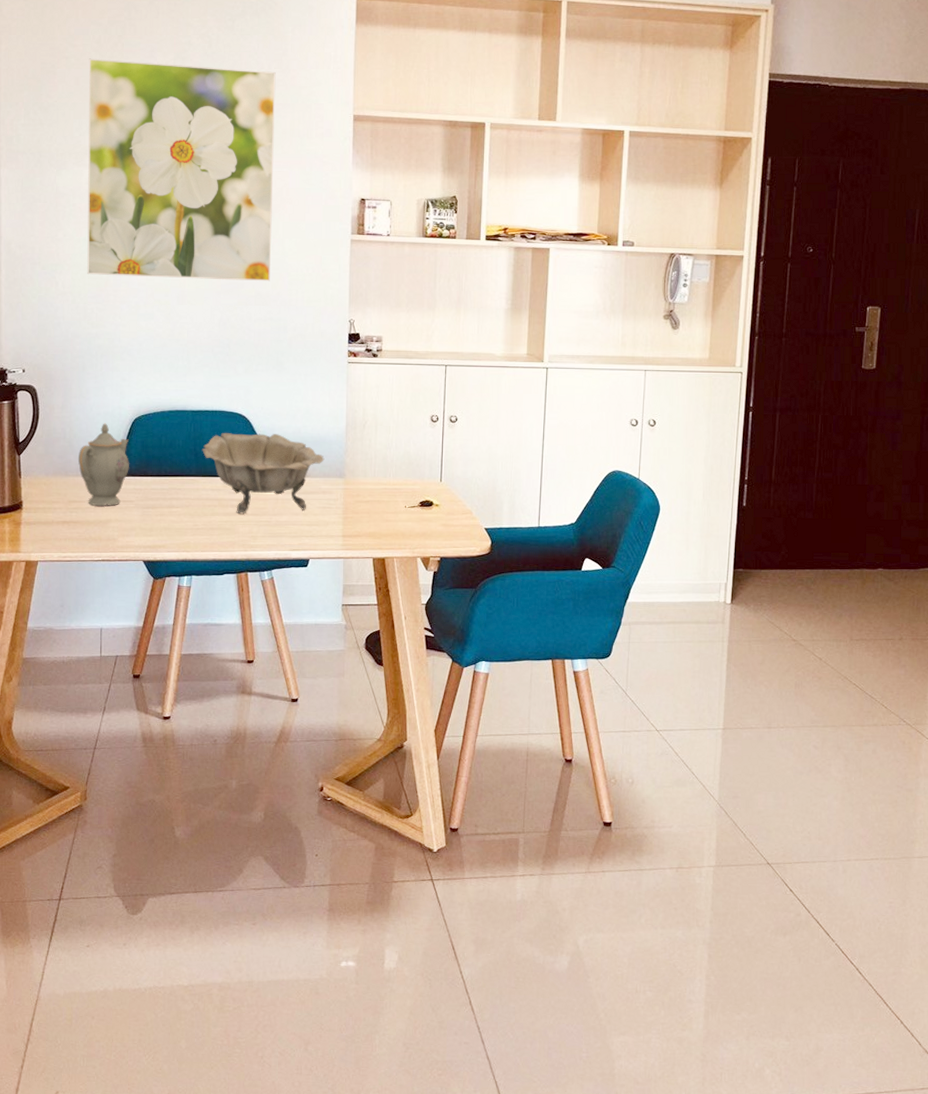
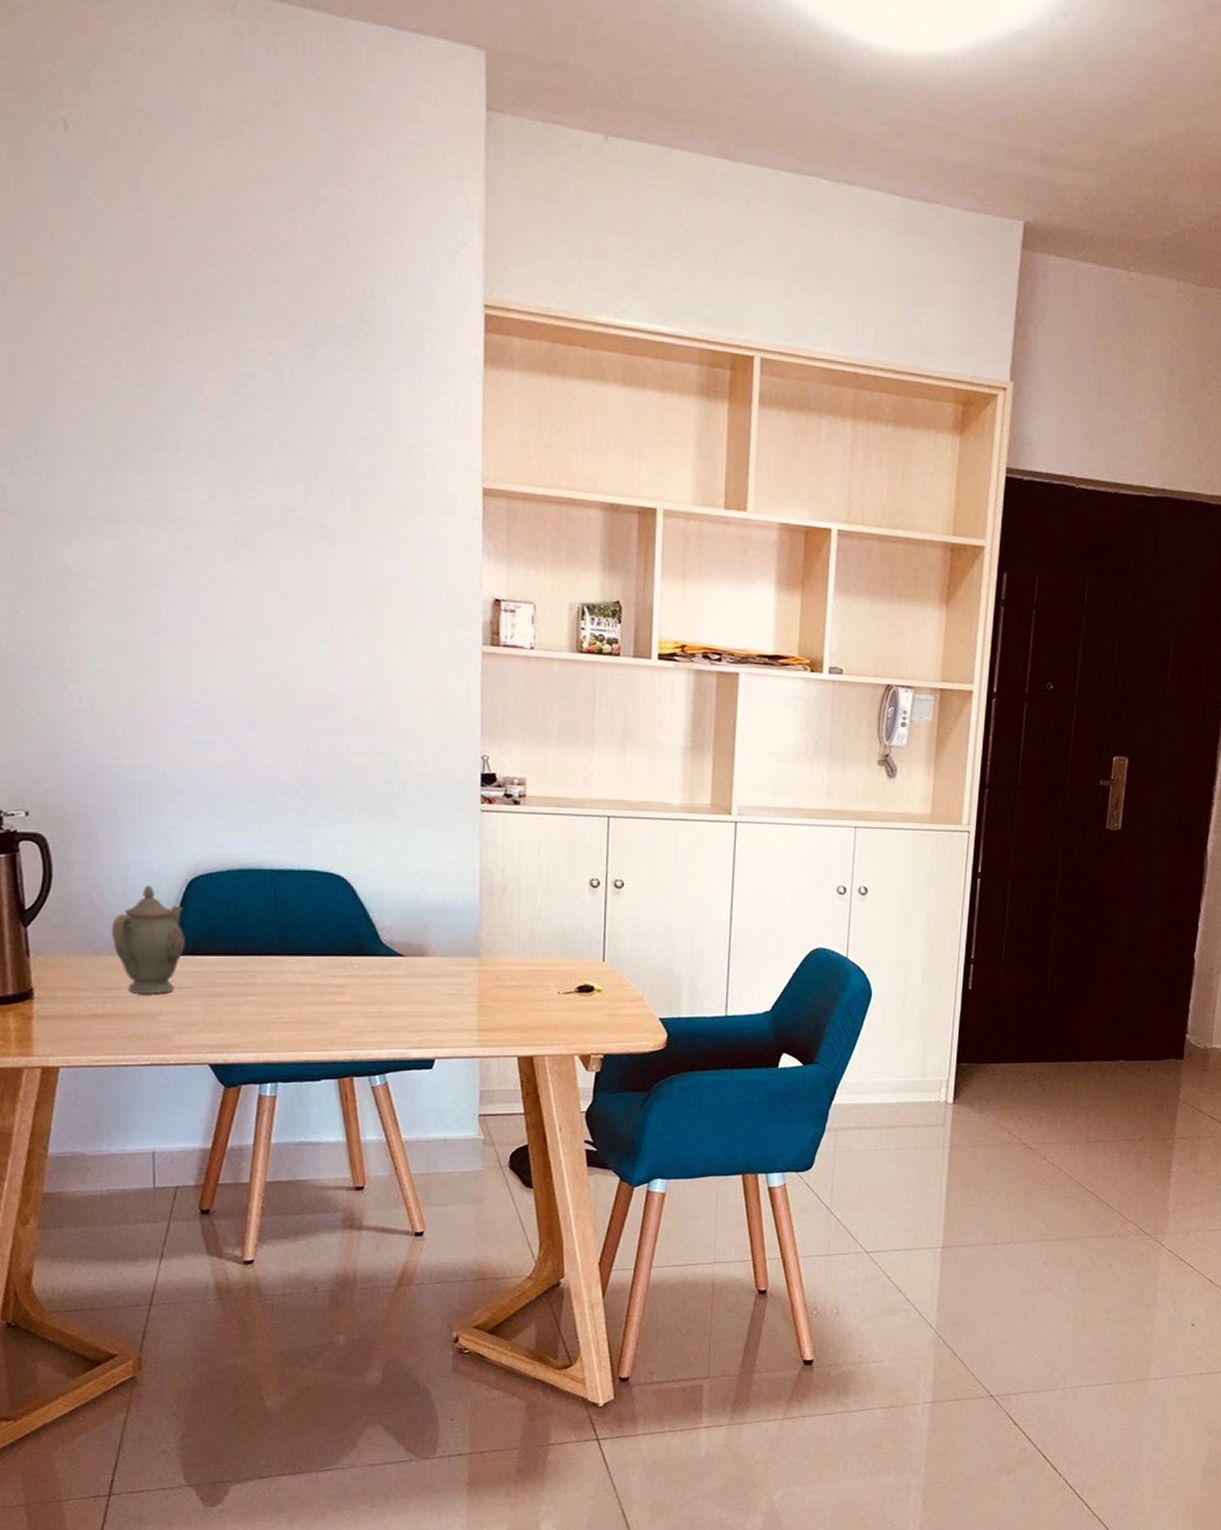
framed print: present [87,58,276,282] -> none [104,386,376,703]
decorative bowl: present [202,433,325,515] -> none [287,899,452,1004]

